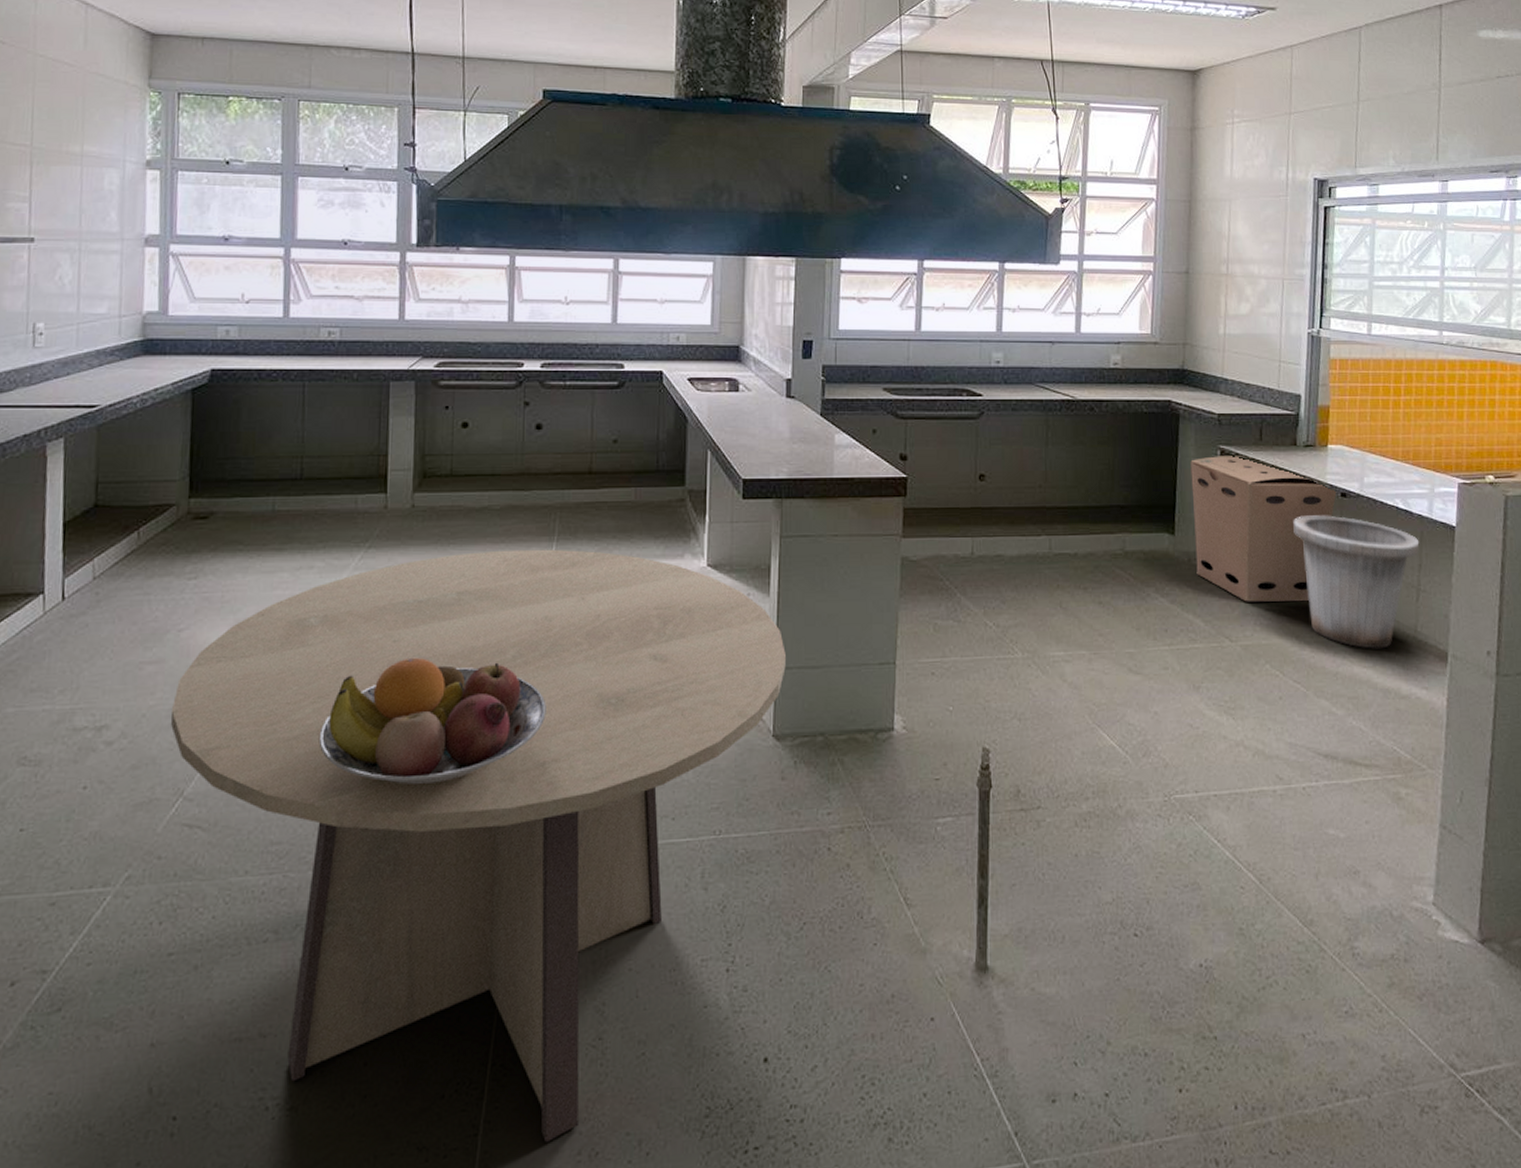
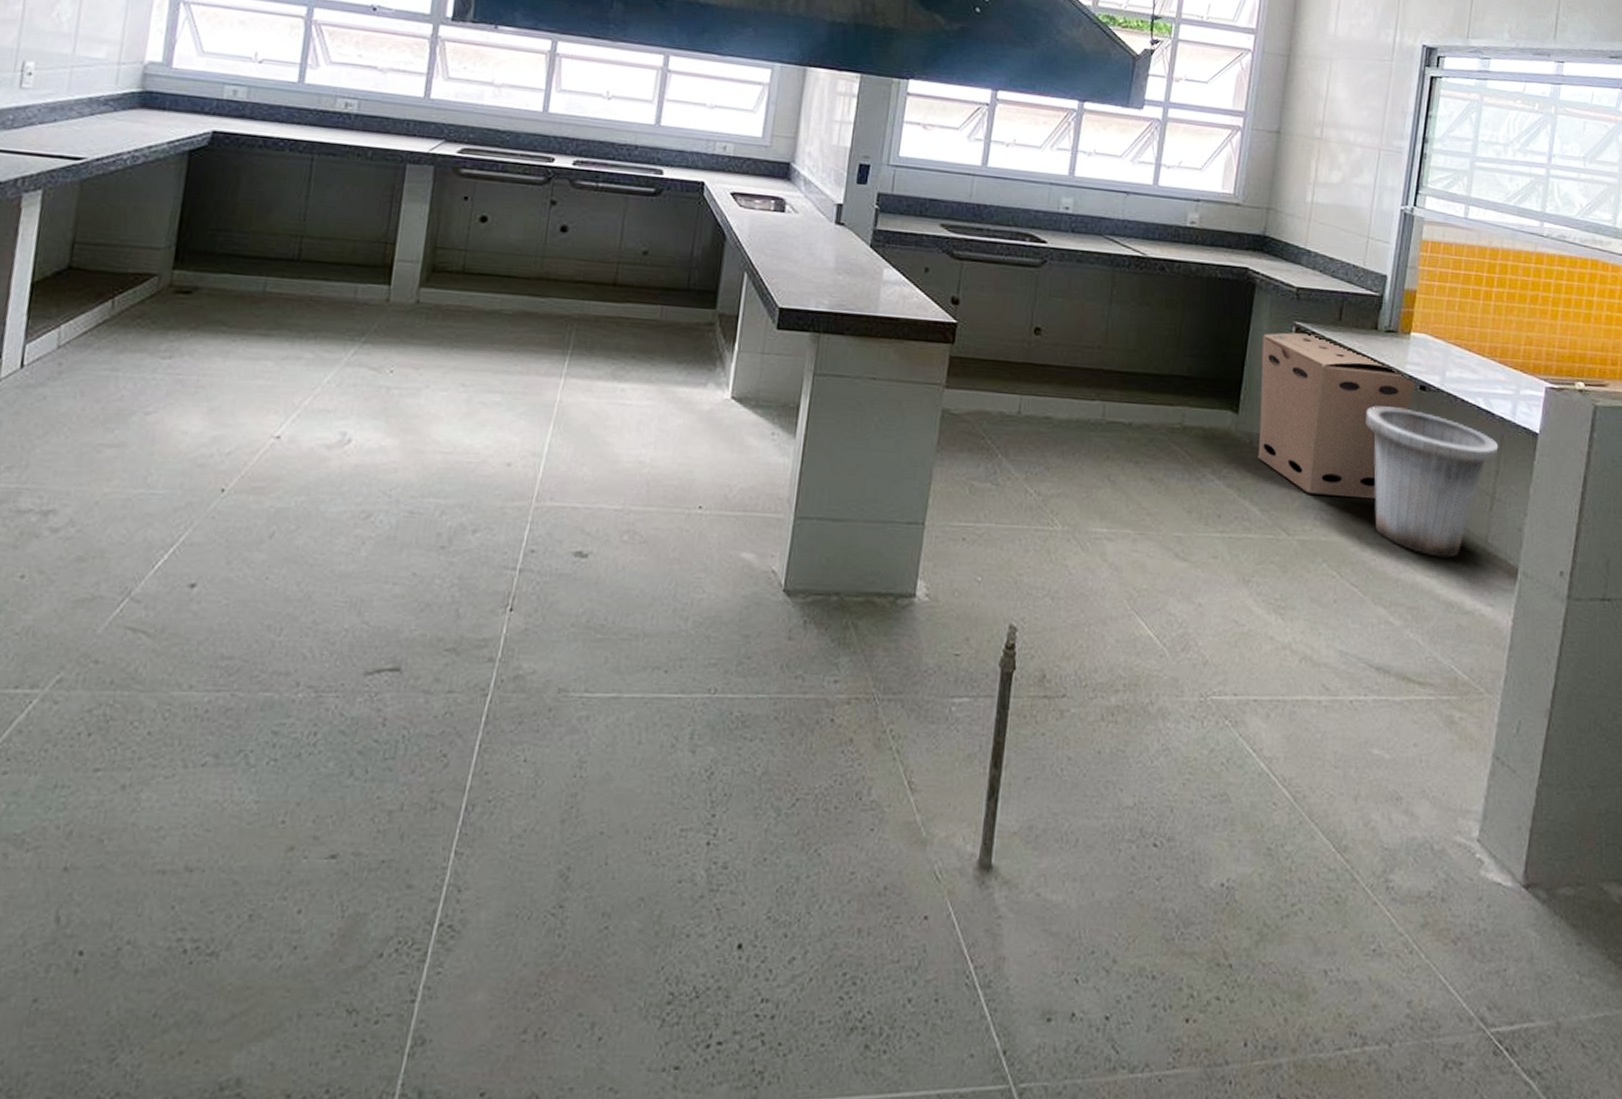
dining table: present [170,549,786,1142] -> none [125,358,807,1016]
fruit bowl: present [318,658,546,784] -> none [286,468,541,608]

